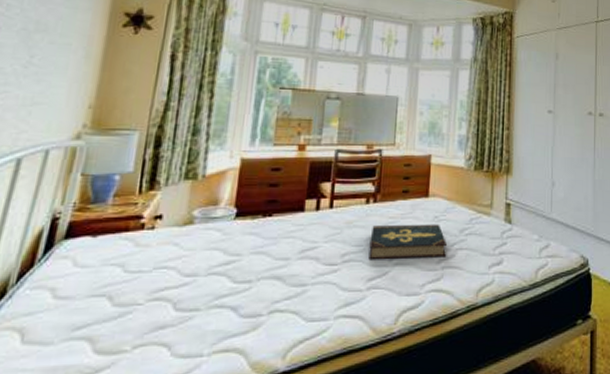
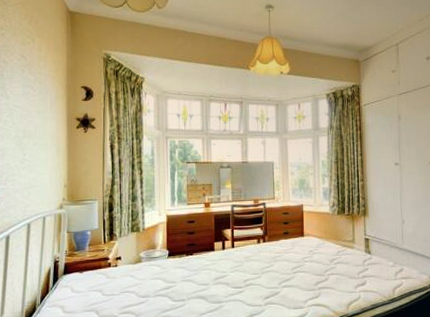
book: present [368,224,448,259] -> none [263,256,322,283]

